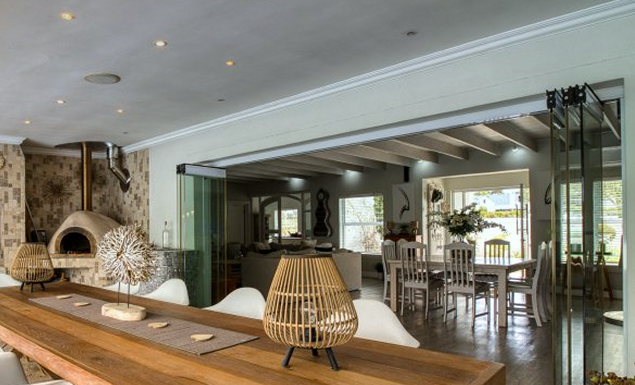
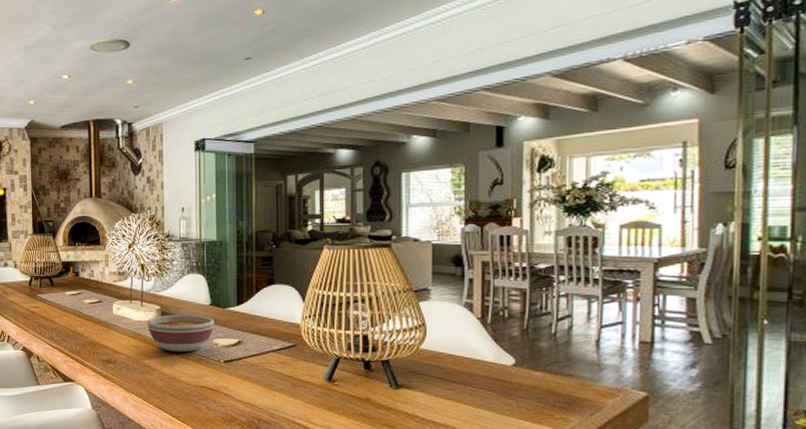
bowl: none [133,314,192,348] -> present [147,314,214,352]

